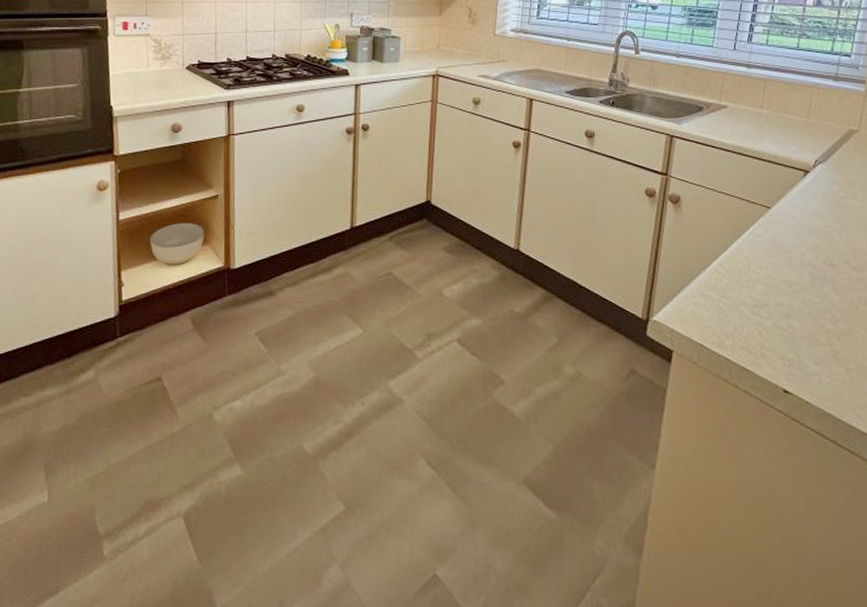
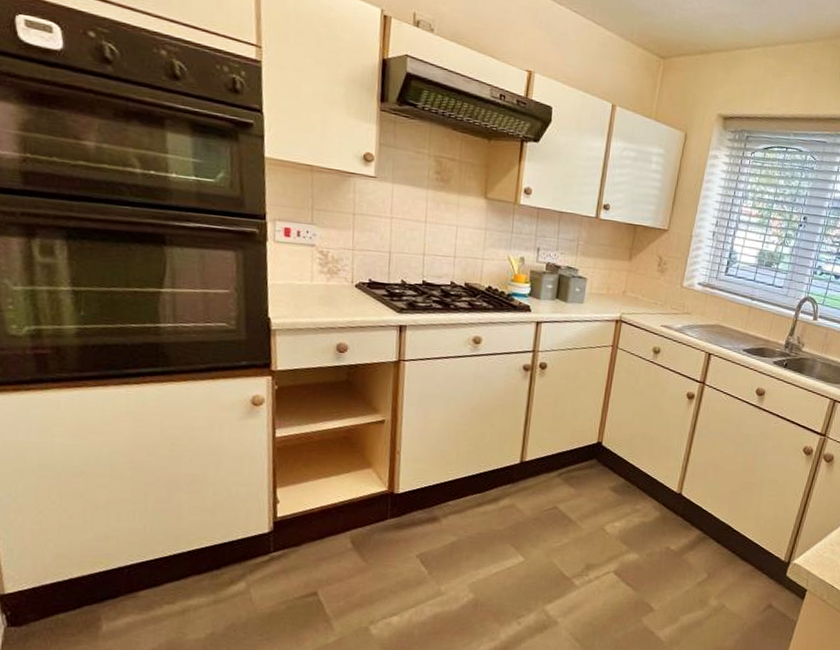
bowl: present [149,222,205,266] -> none [308,444,369,487]

